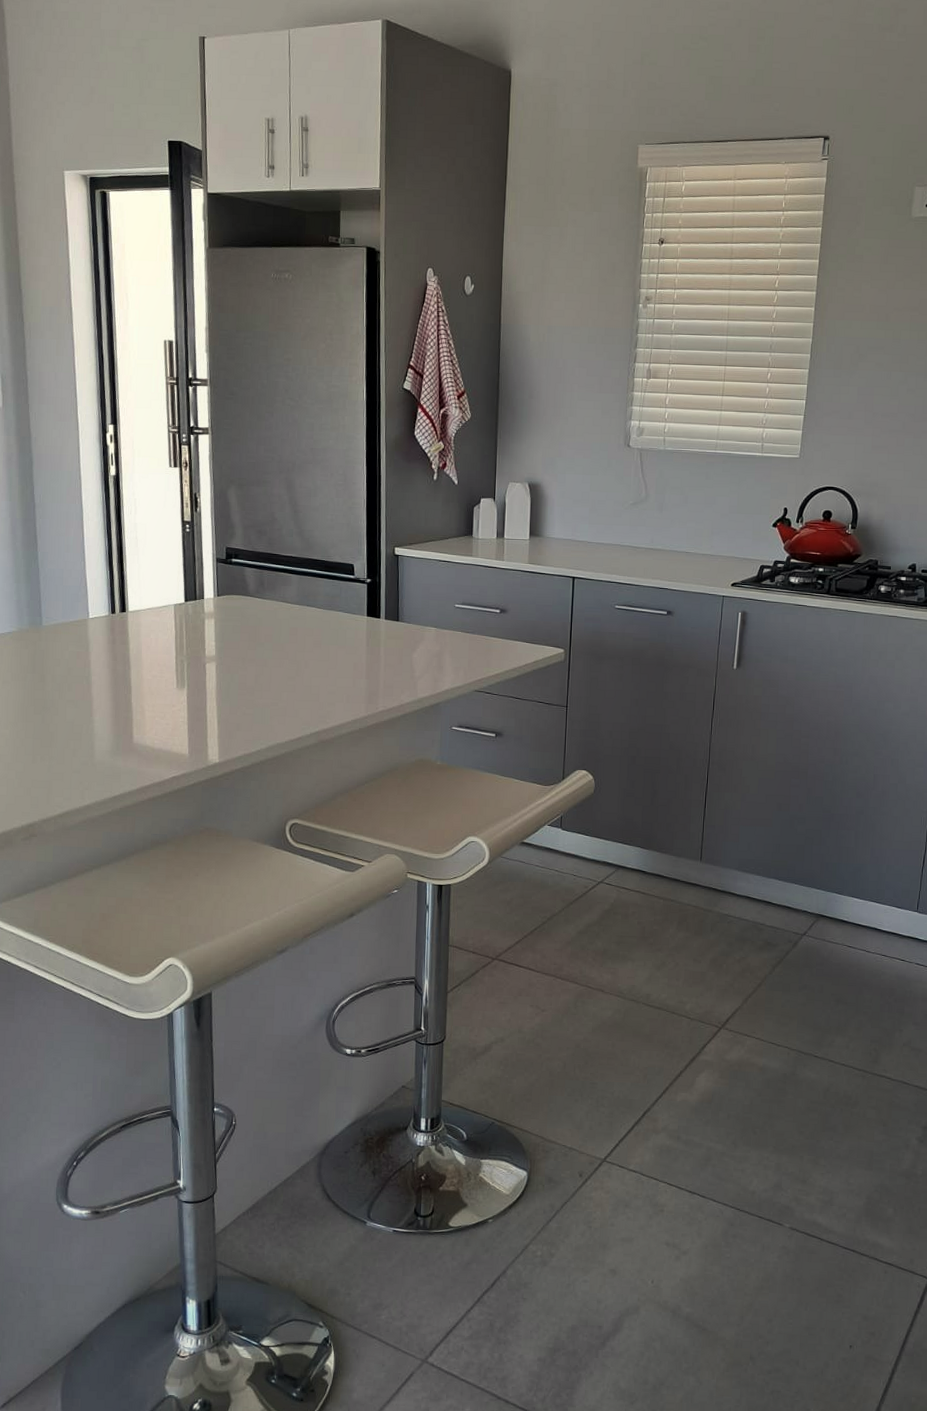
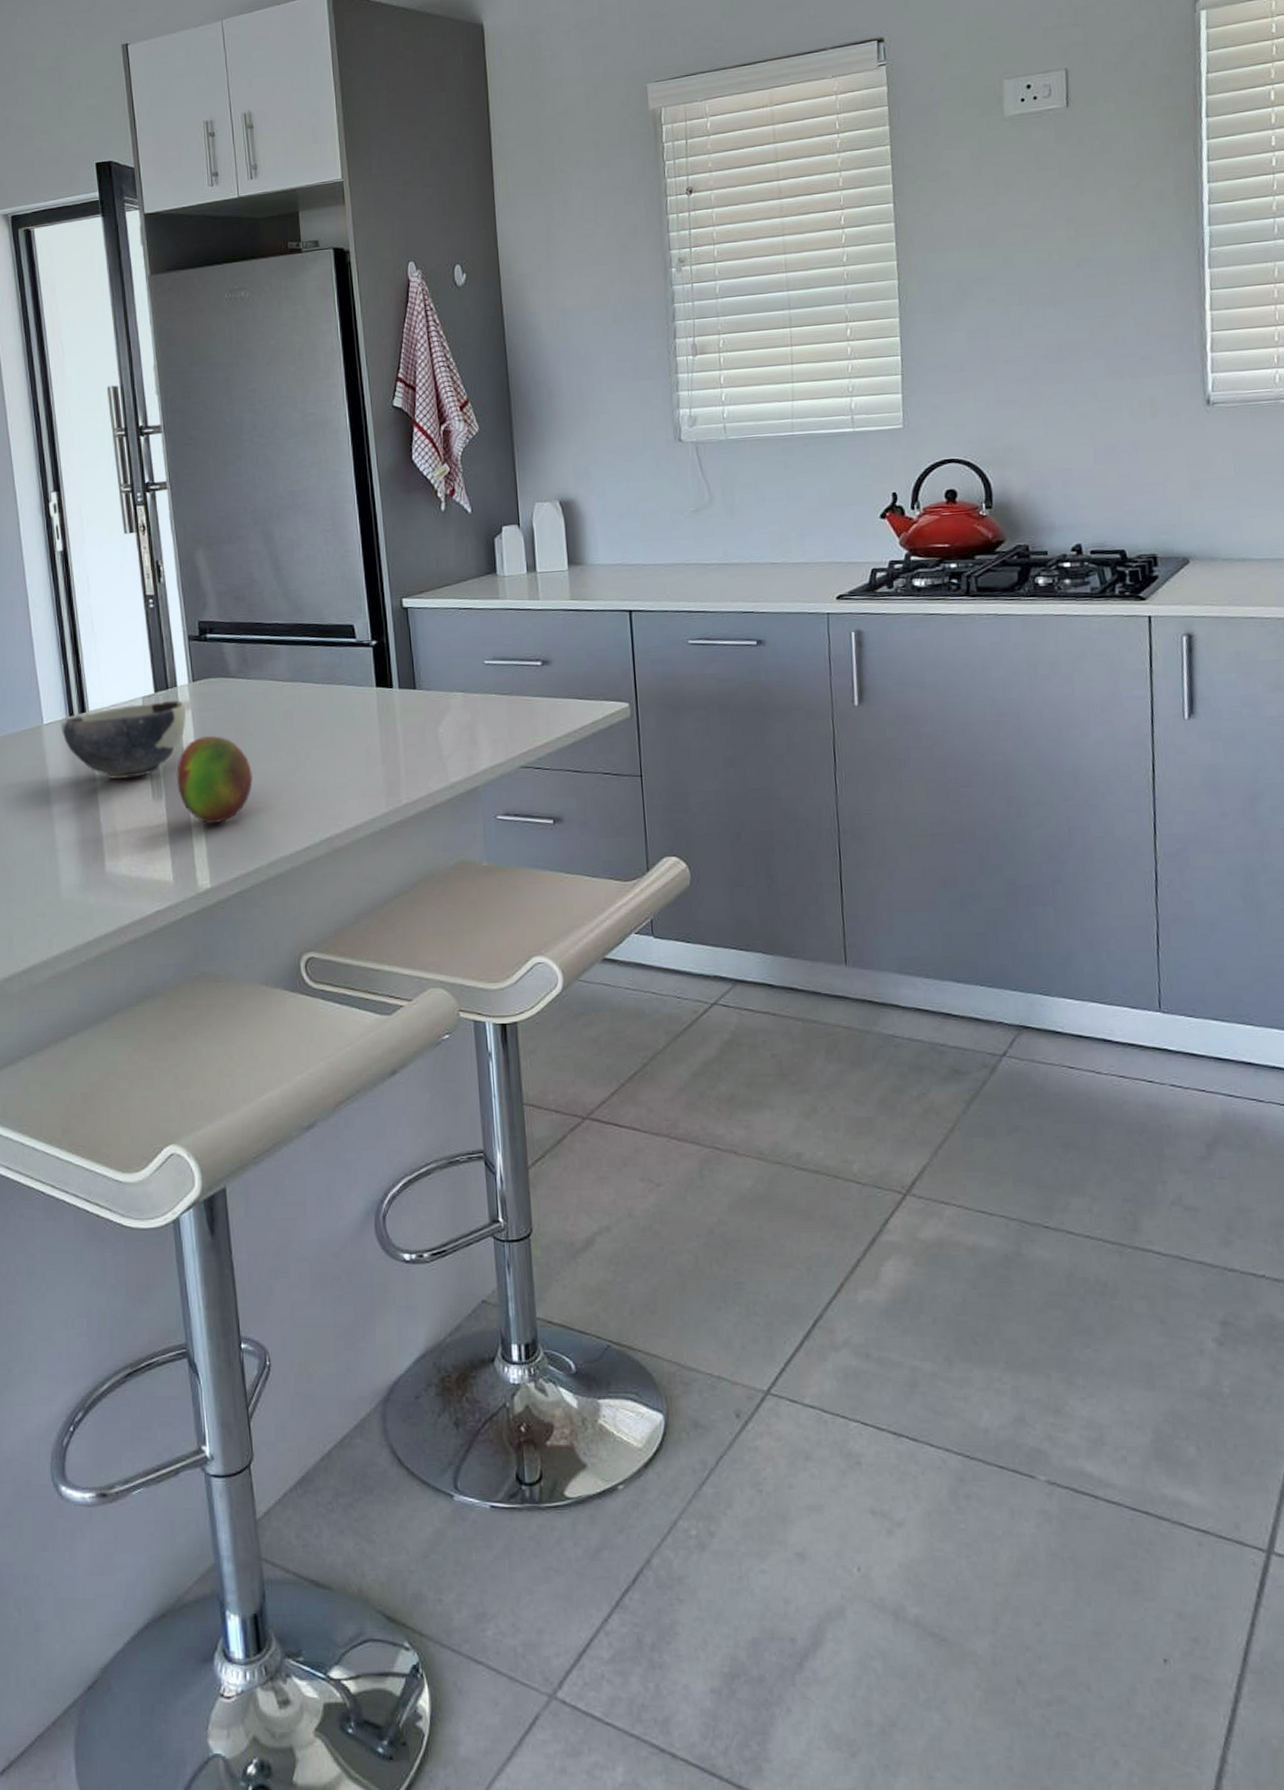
bowl: none [103,609,210,670] -> present [60,700,186,779]
fruit: none [198,641,261,712] -> present [177,735,253,824]

